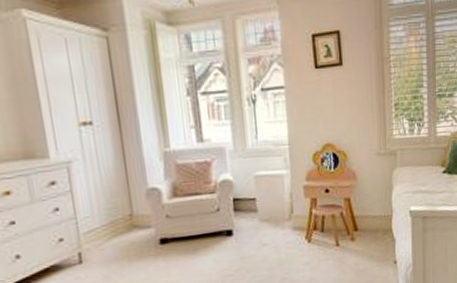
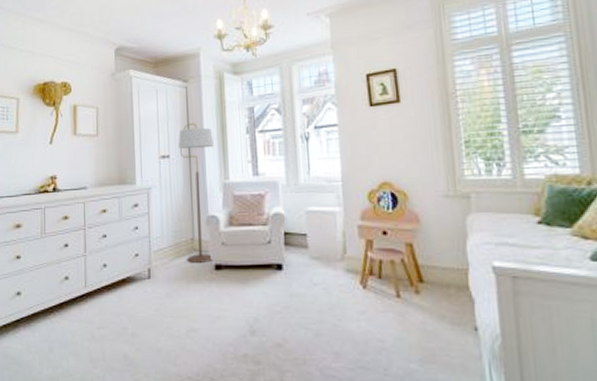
floor lamp: none [102,81,158,241] -> present [177,122,215,263]

